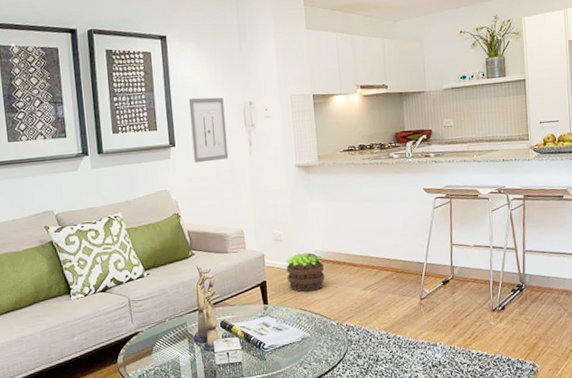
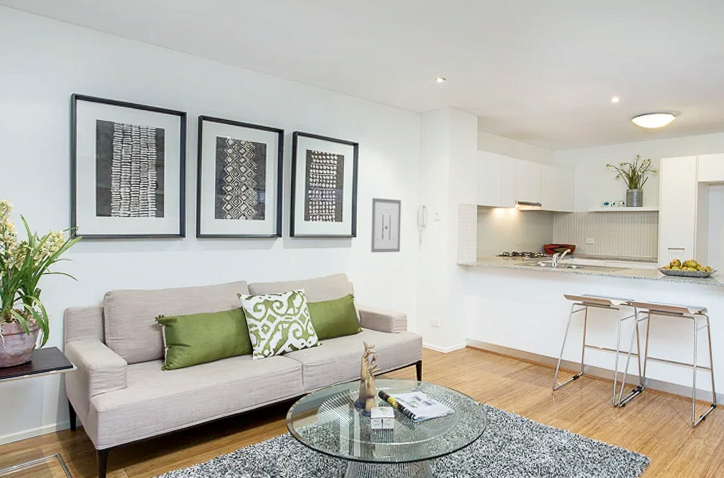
potted plant: present [285,252,325,292] -> none [439,339,473,374]

